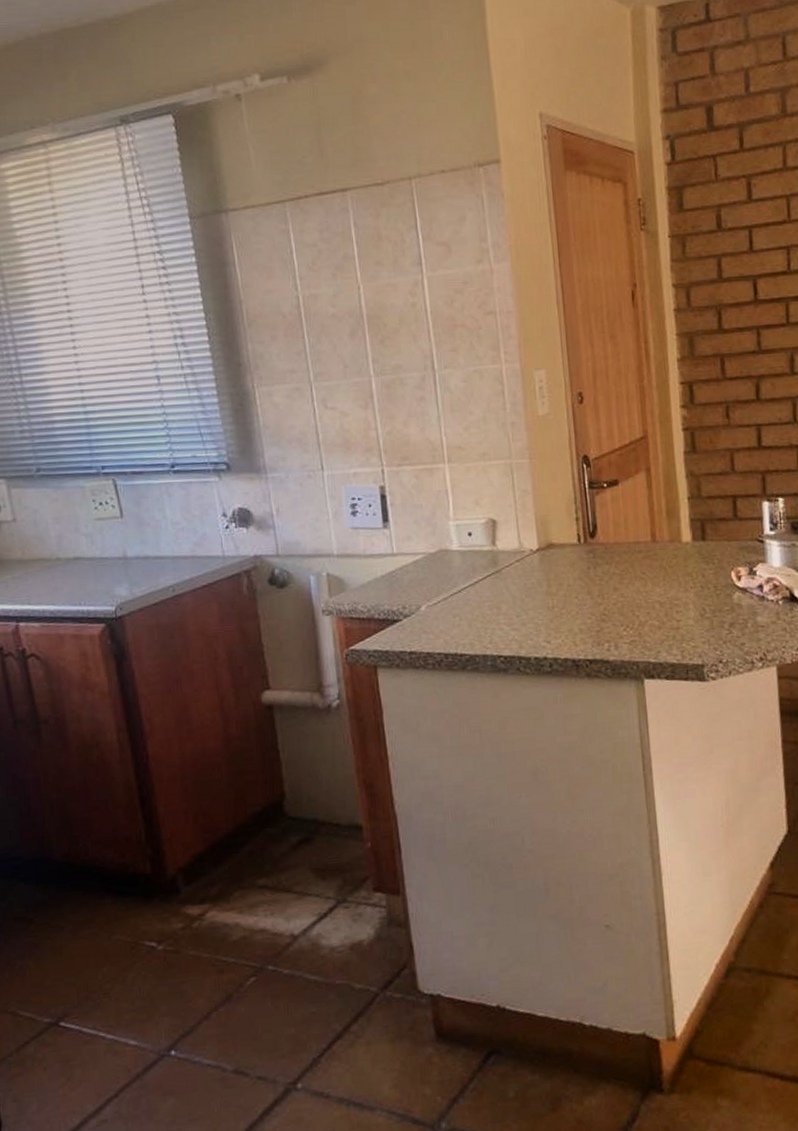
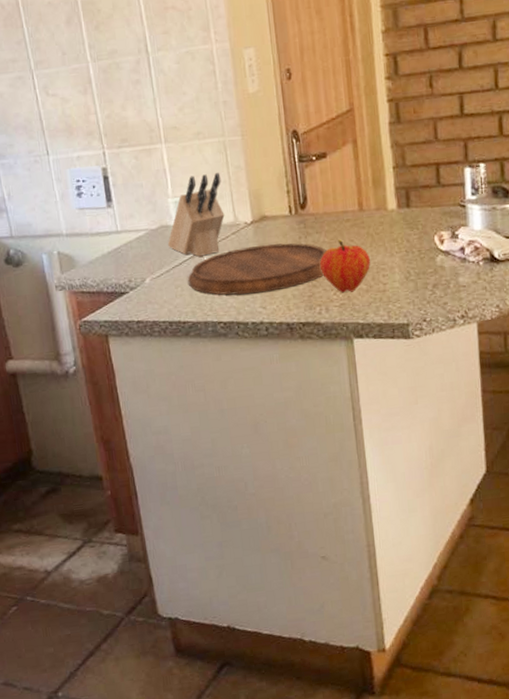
knife block: none [446,495,509,584] -> present [167,172,225,257]
cutting board: none [466,573,617,627] -> present [187,243,327,295]
fruit: none [608,571,664,629] -> present [319,239,371,293]

